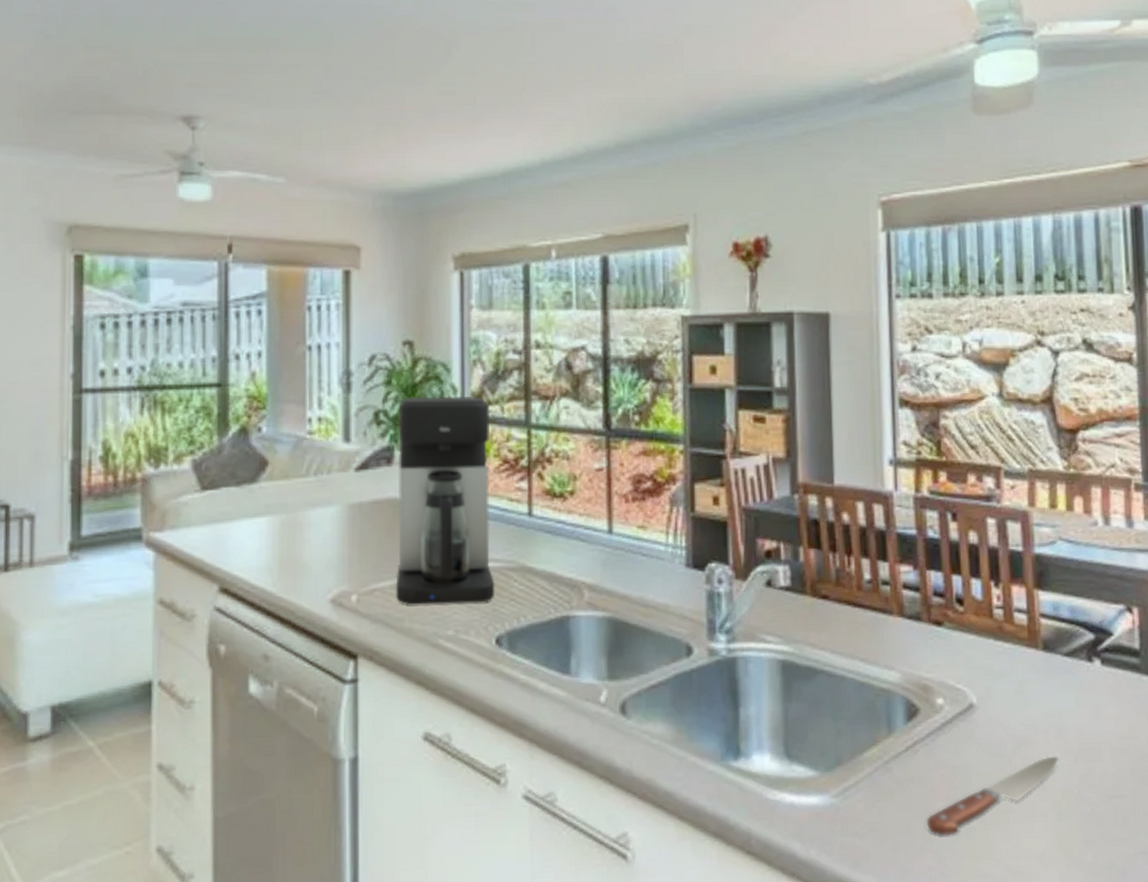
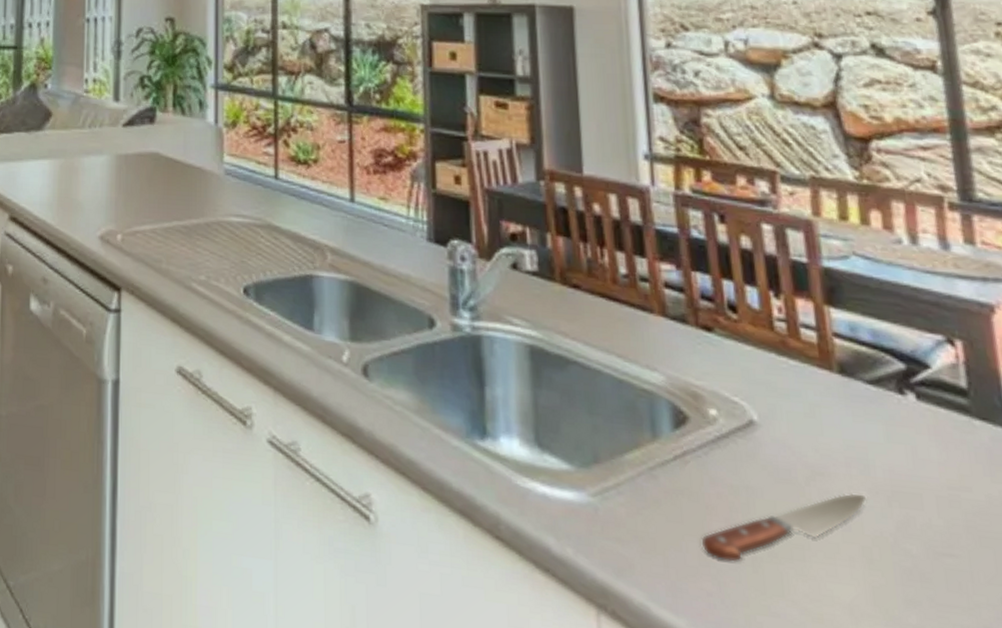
coffee maker: present [396,395,495,605] -> none [155,66,244,254]

